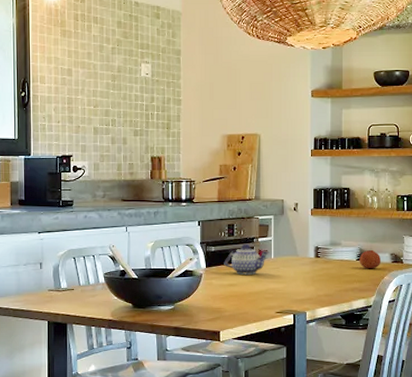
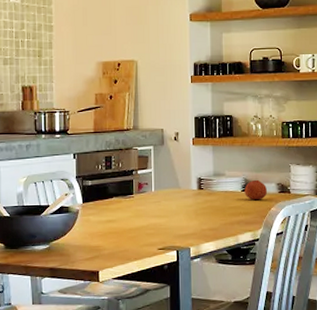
teapot: present [224,243,270,275] -> none [101,176,150,210]

